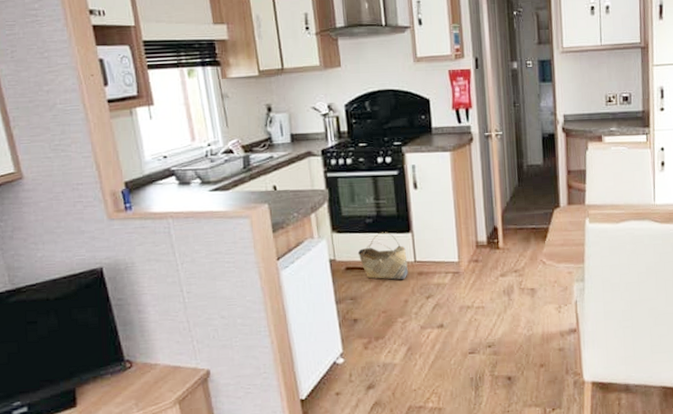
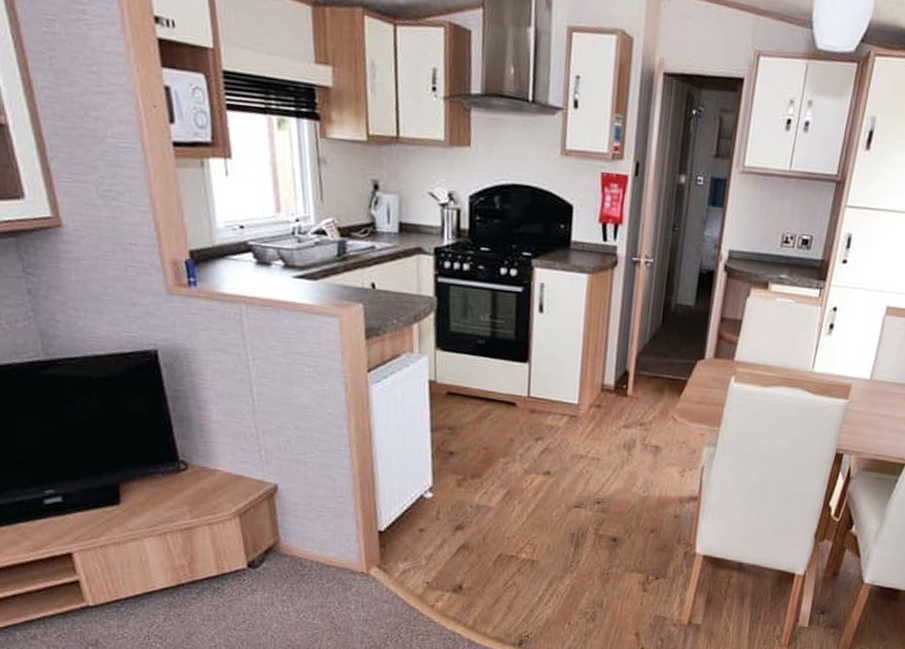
basket: present [357,232,408,280] -> none [463,357,520,416]

